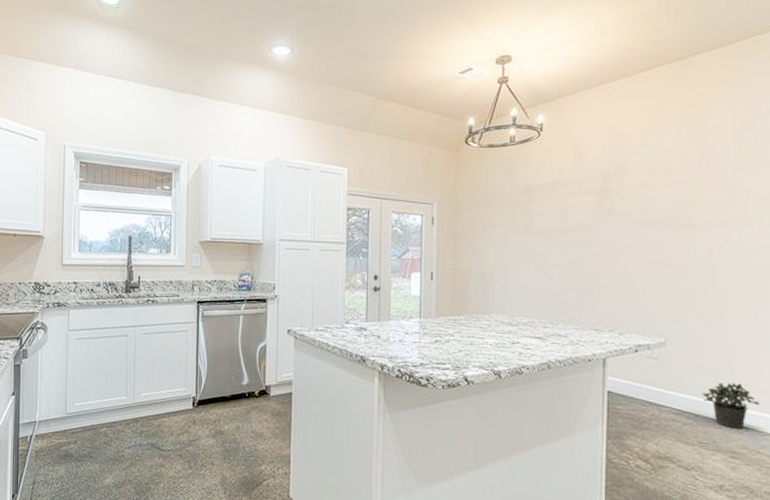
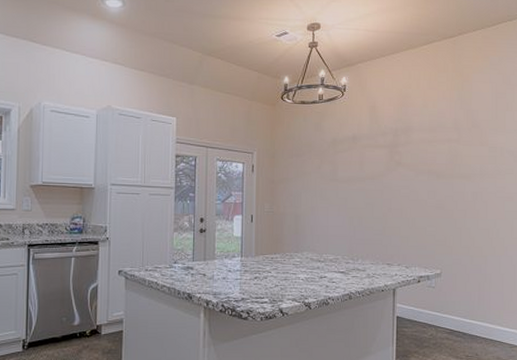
potted plant: present [702,382,760,429] -> none [468,306,510,343]

